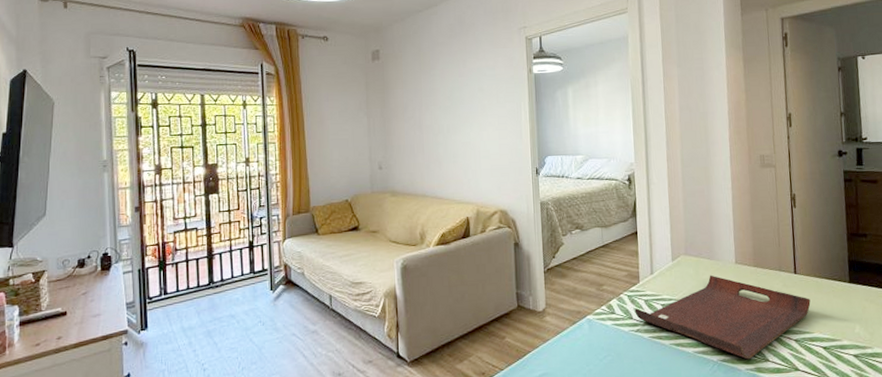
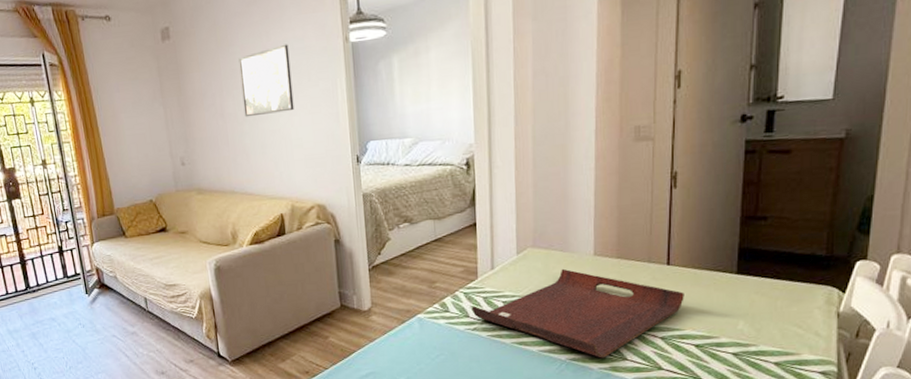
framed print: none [438,71,484,130] -> present [238,44,294,118]

